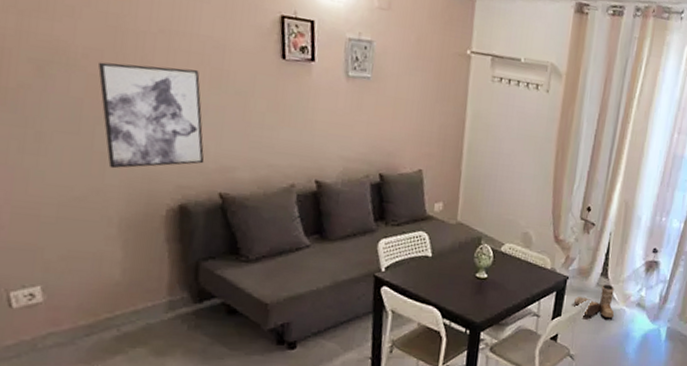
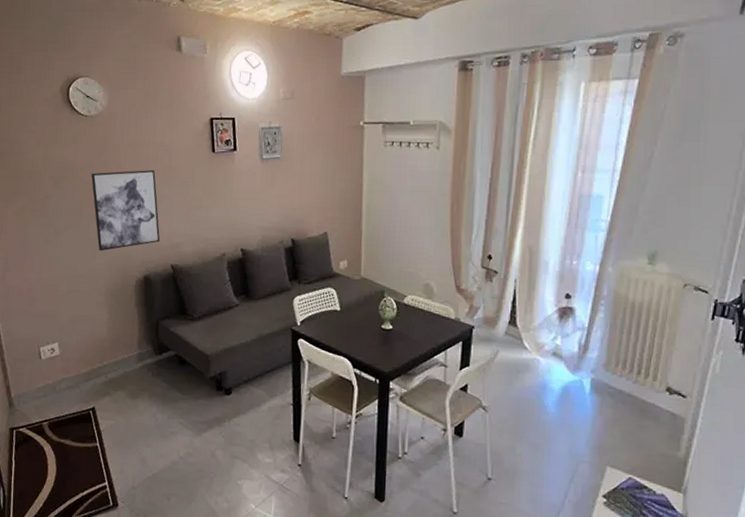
boots: present [573,285,615,318] -> none [481,333,528,368]

